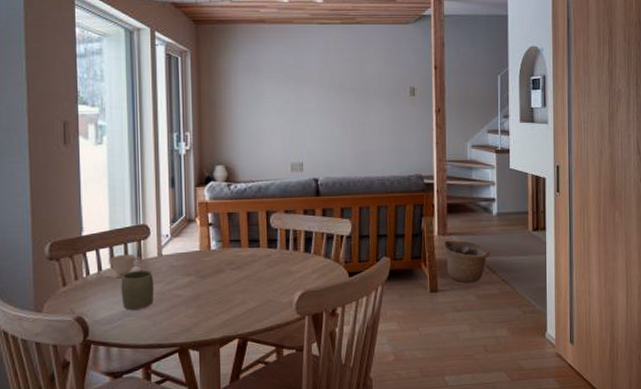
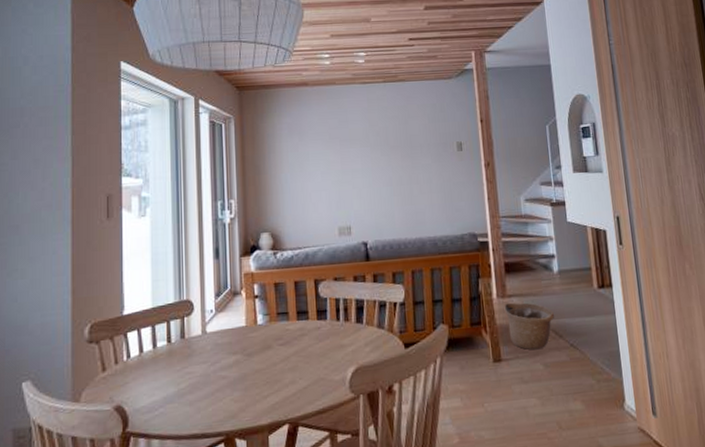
teacup: present [104,254,142,278] -> none [146,332,185,360]
mug: present [121,270,154,310] -> none [163,350,198,396]

